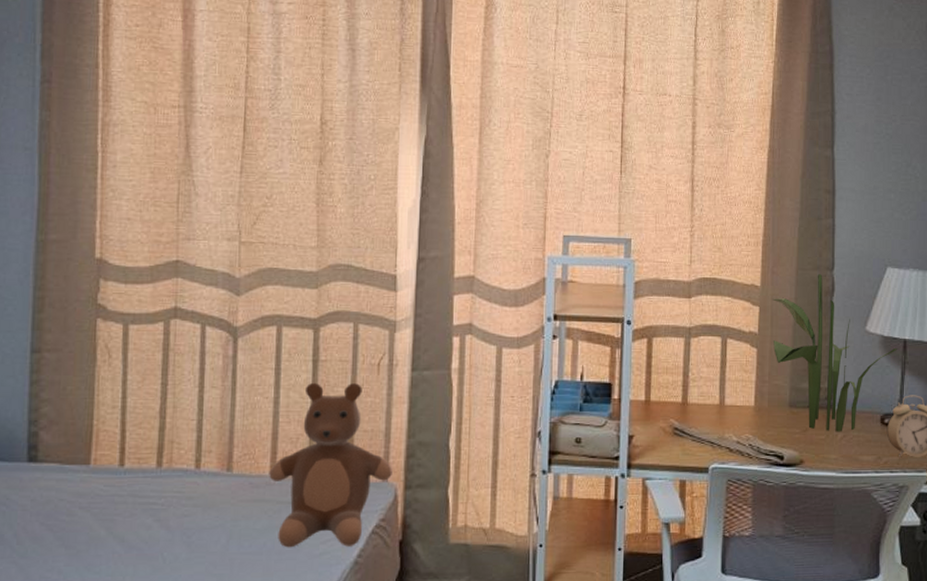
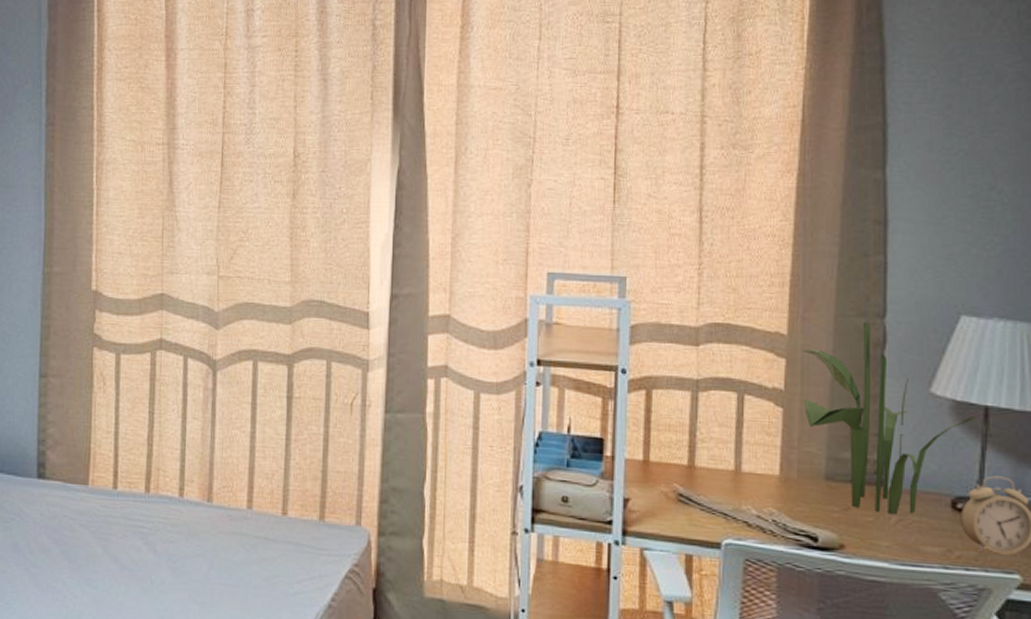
teddy bear: present [269,382,392,548] -> none [246,419,366,589]

